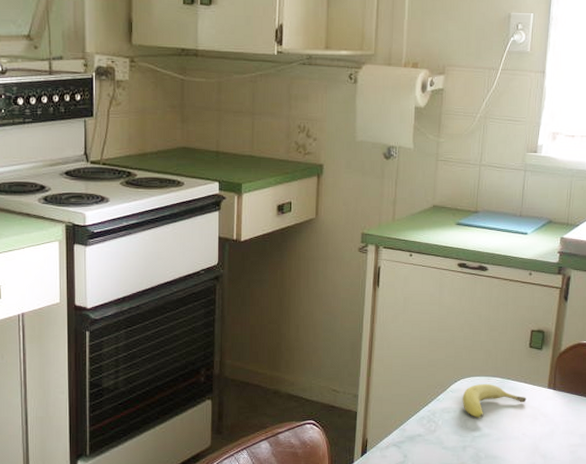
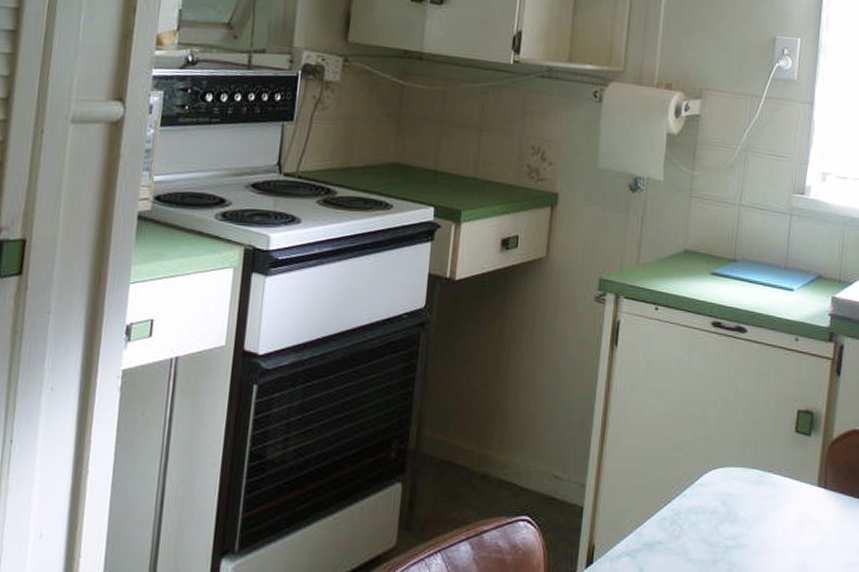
fruit: present [462,384,527,419] -> none [713,477,792,523]

